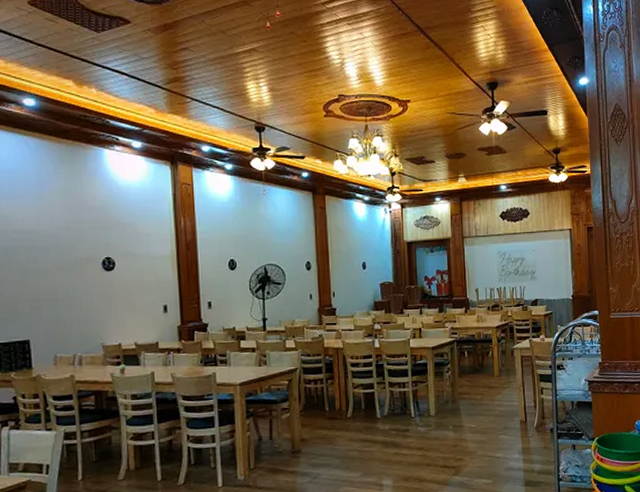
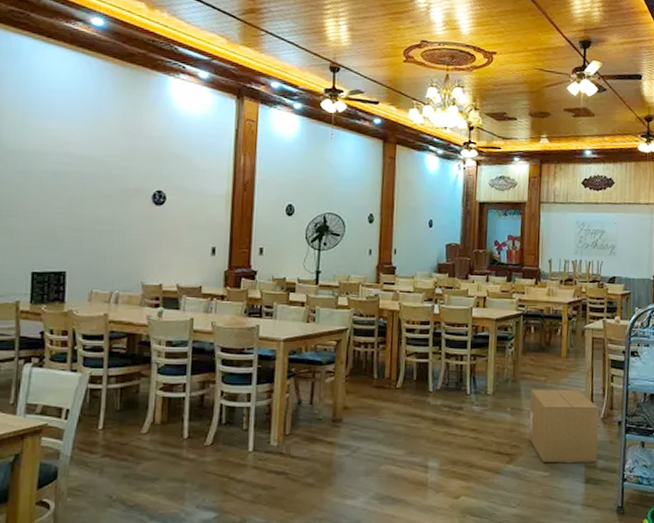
box: none [469,404,534,472] -> present [529,389,599,464]

